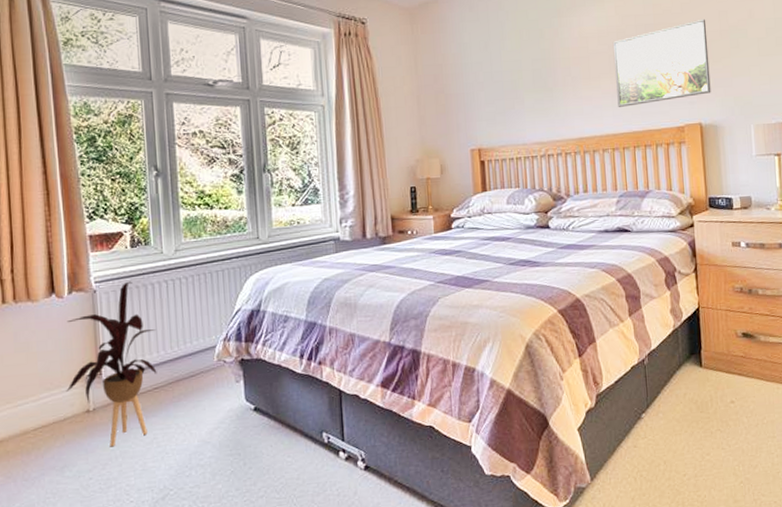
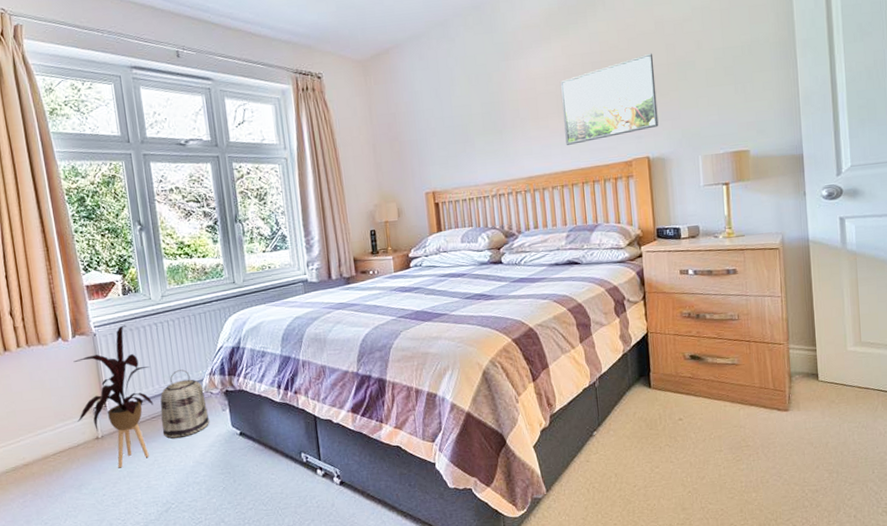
basket: none [164,334,221,413] -> present [160,369,210,439]

